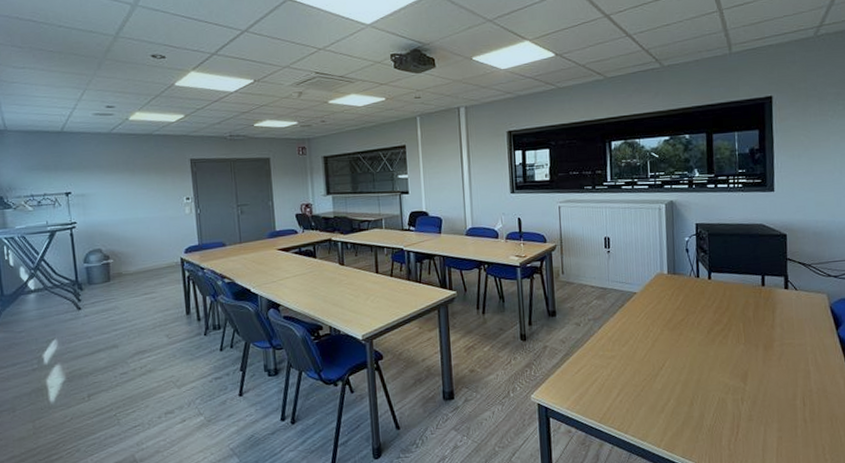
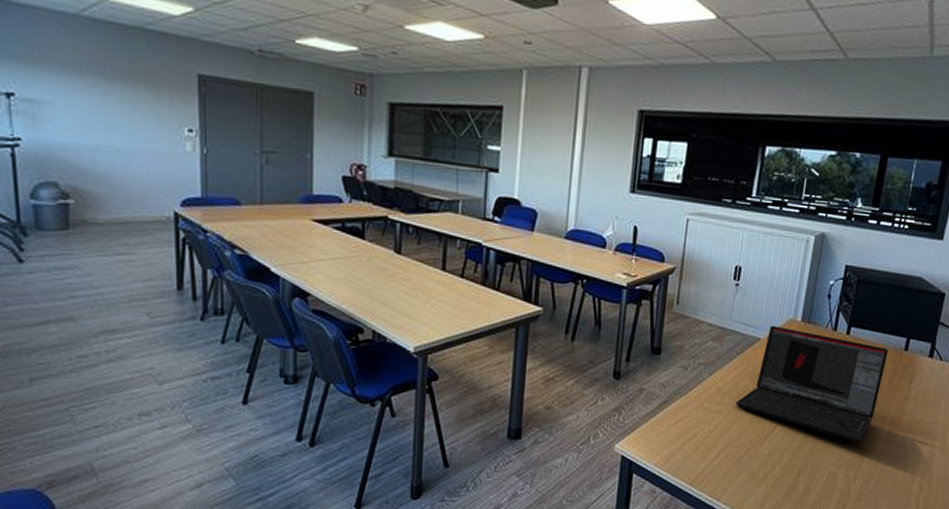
laptop: none [625,280,748,371] -> present [735,325,889,443]

